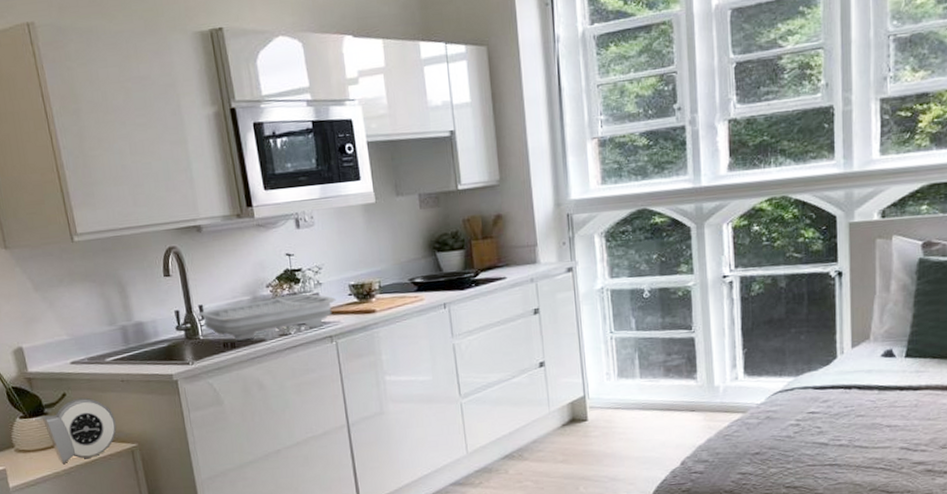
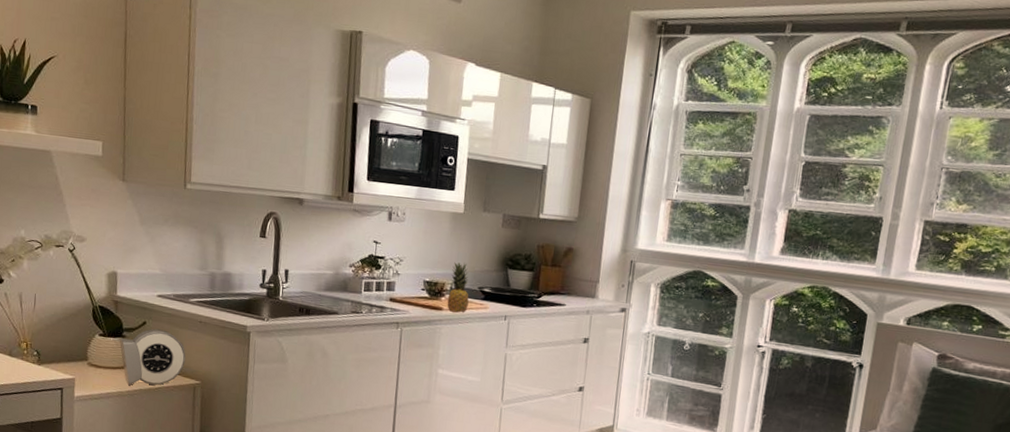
dish rack: present [197,293,336,341] -> none [282,275,410,312]
fruit: none [376,255,402,313] -> present [447,262,469,314]

